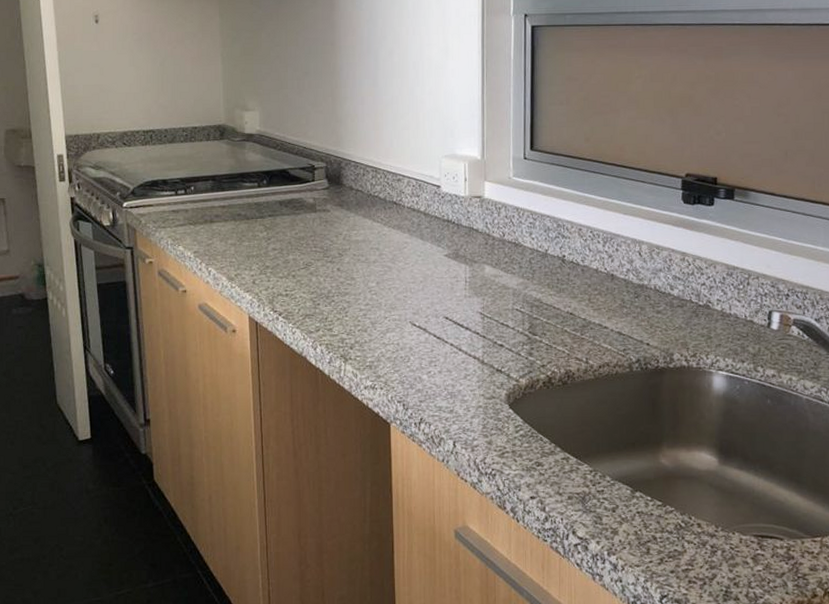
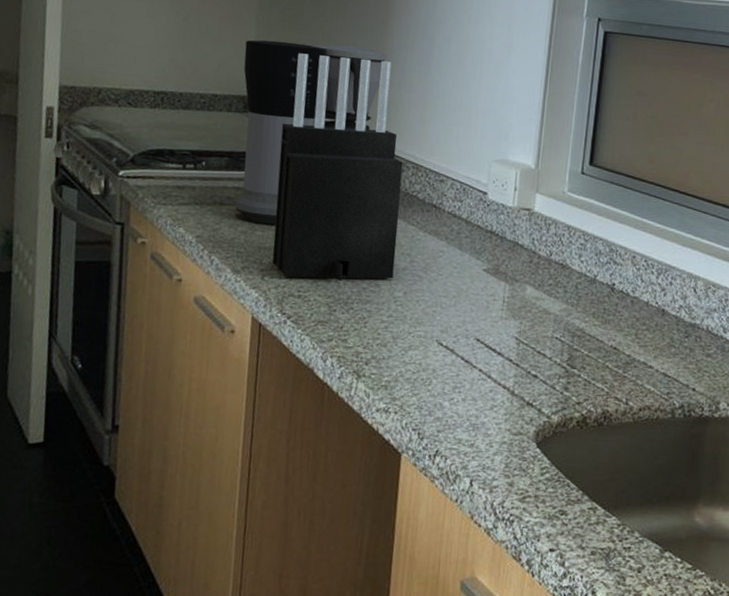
coffee maker: none [215,69,338,235] -> present [235,40,387,225]
knife block: none [254,79,366,279] -> present [272,53,403,281]

